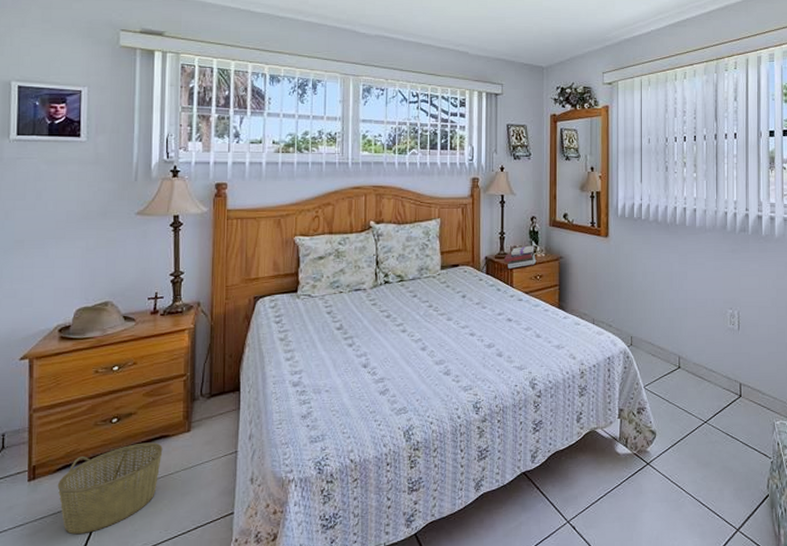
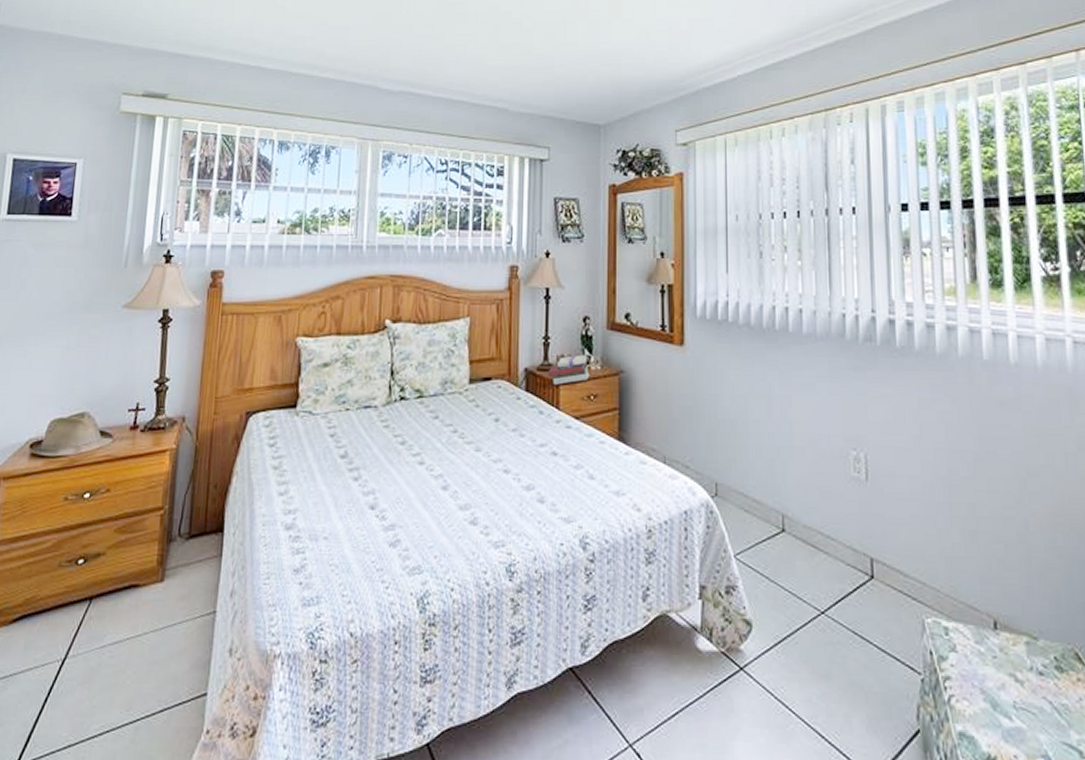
basket: present [57,442,163,535] -> none [11,592,132,707]

